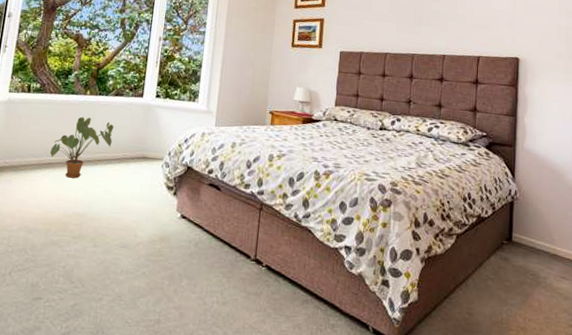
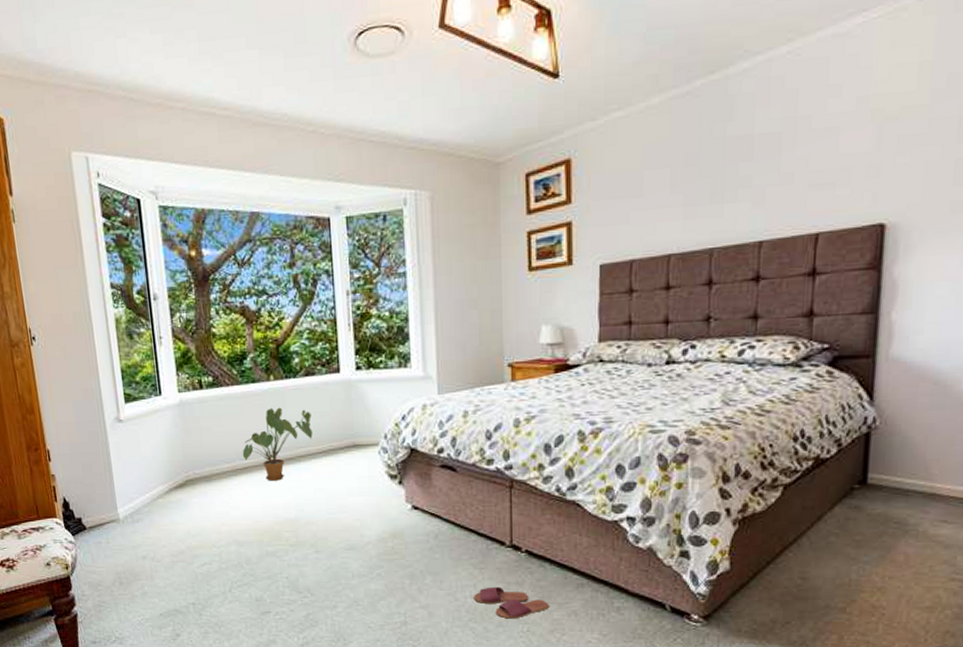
slippers: none [219,294,280,327] -> present [474,587,549,619]

